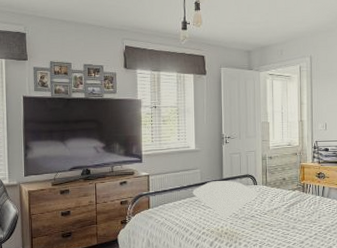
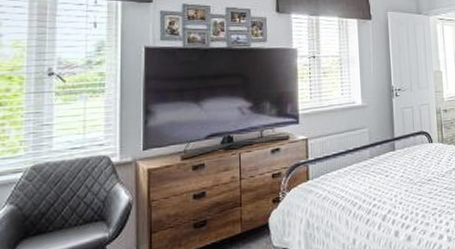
cushion: present [193,181,258,218] -> none [360,139,434,185]

